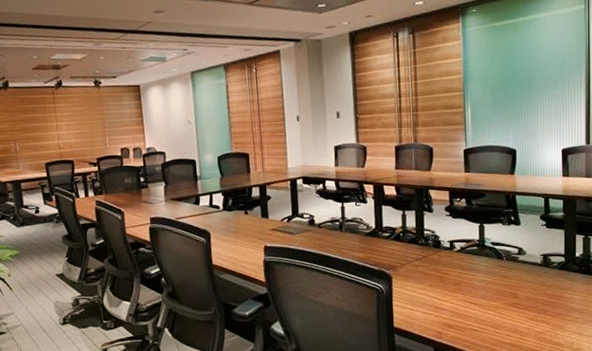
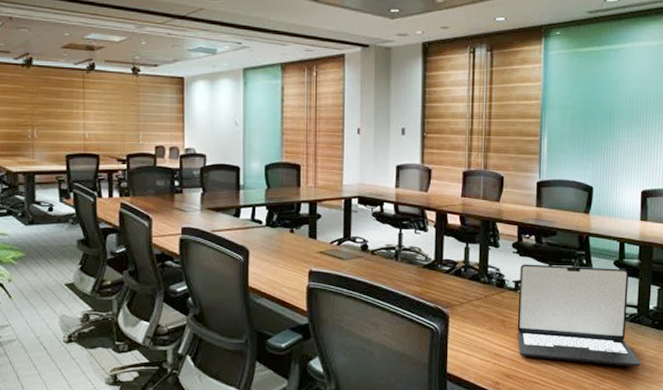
laptop: none [454,222,571,310] -> present [517,264,641,366]

